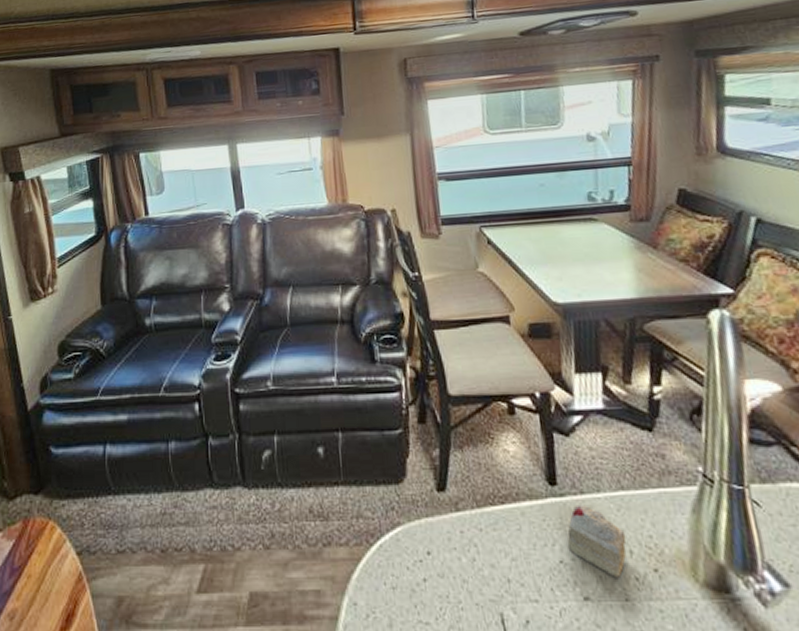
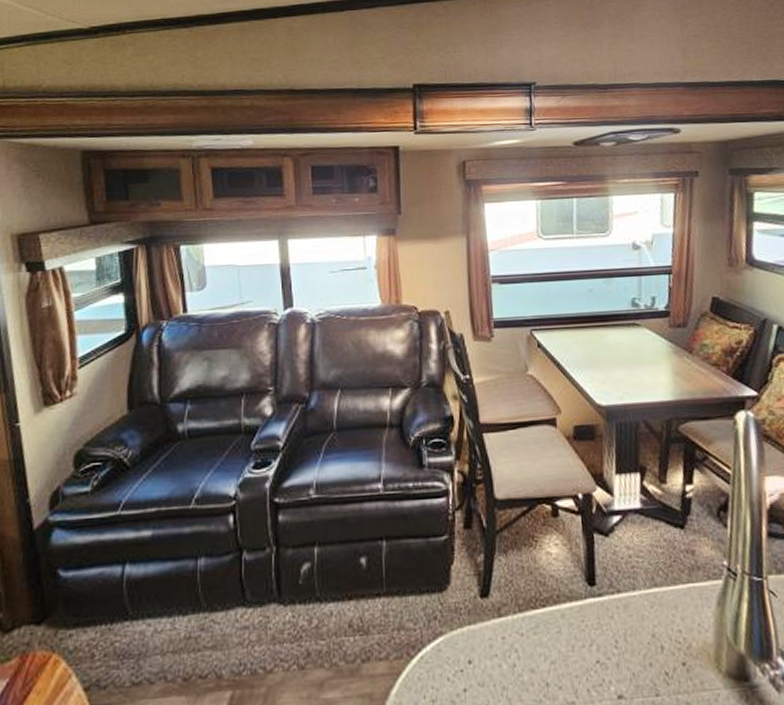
cake slice: present [567,504,626,579] -> none [604,603,658,675]

